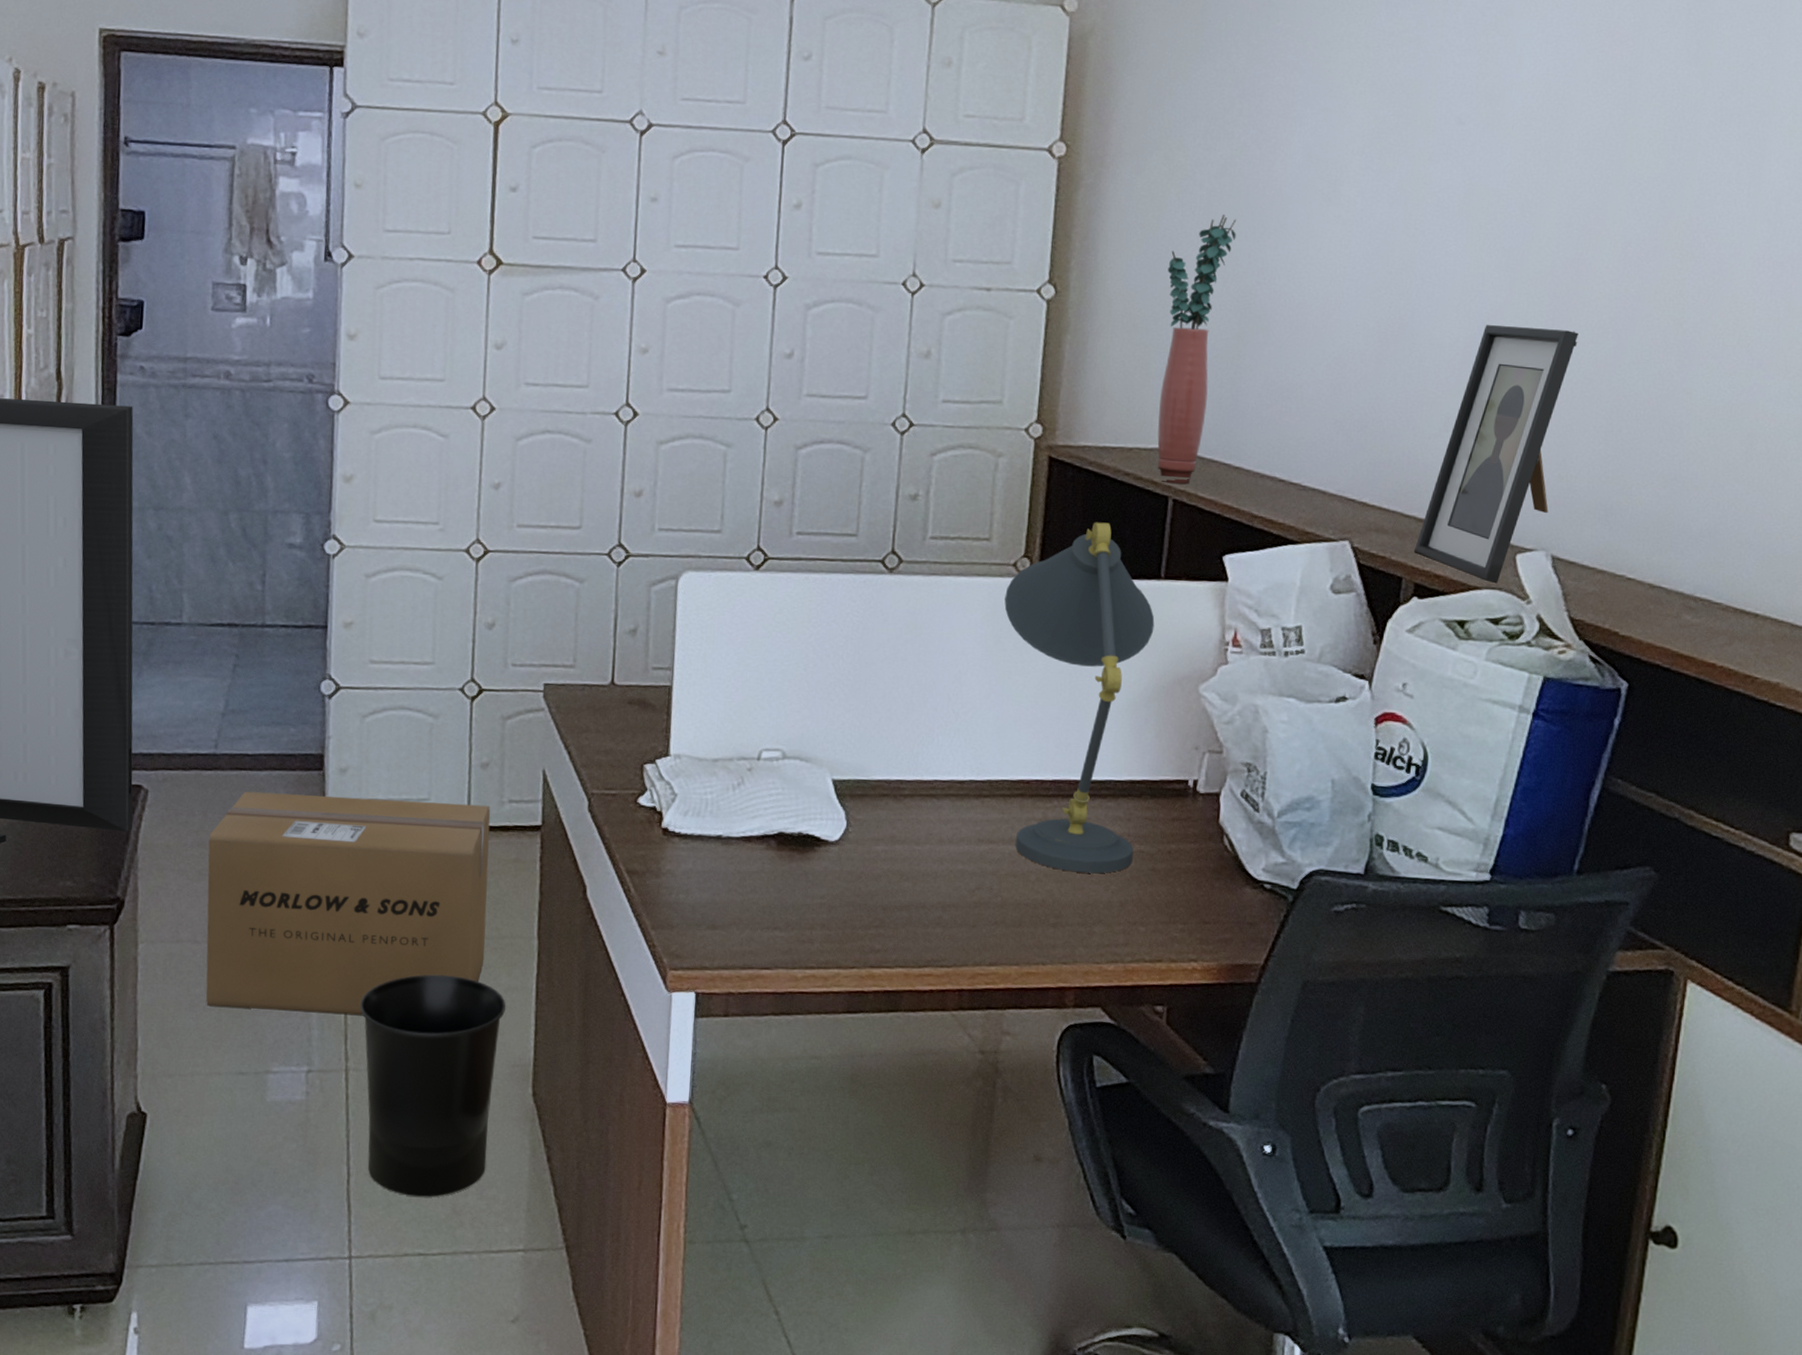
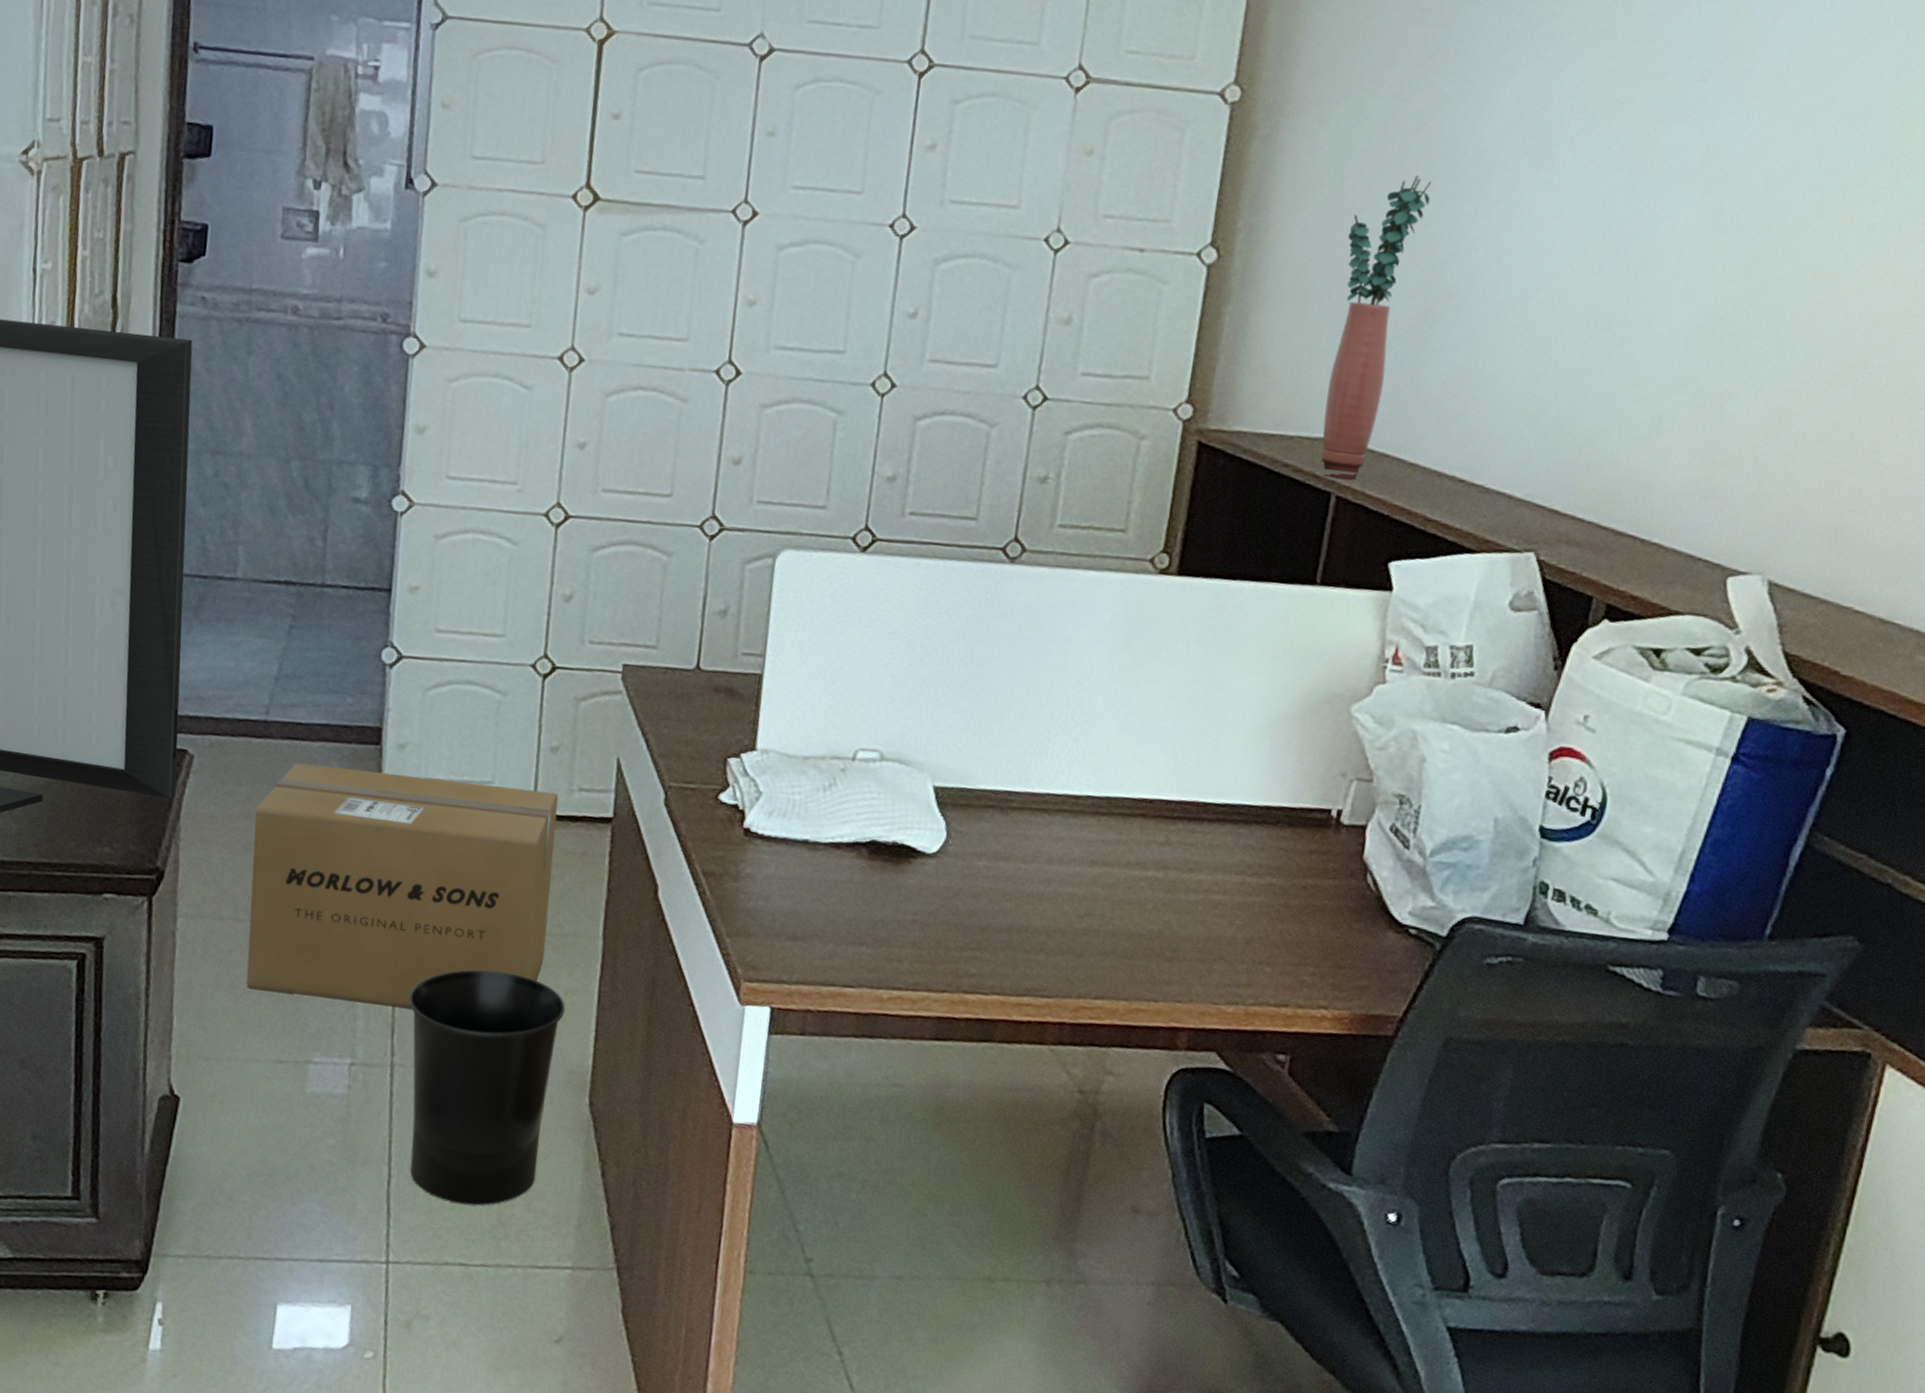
desk lamp: present [1004,522,1155,874] -> none [1132,517,1306,906]
picture frame: present [1413,324,1579,584] -> none [1608,313,1821,610]

